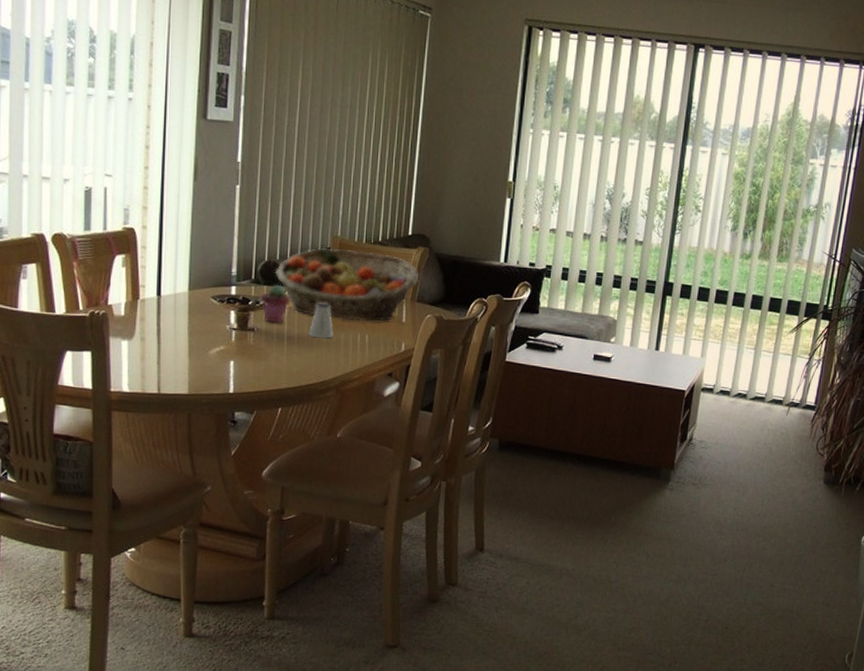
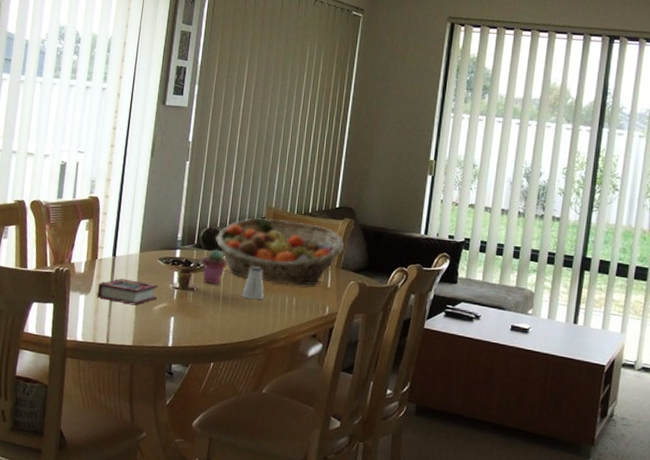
book: none [142,320,214,350] -> present [96,278,159,306]

